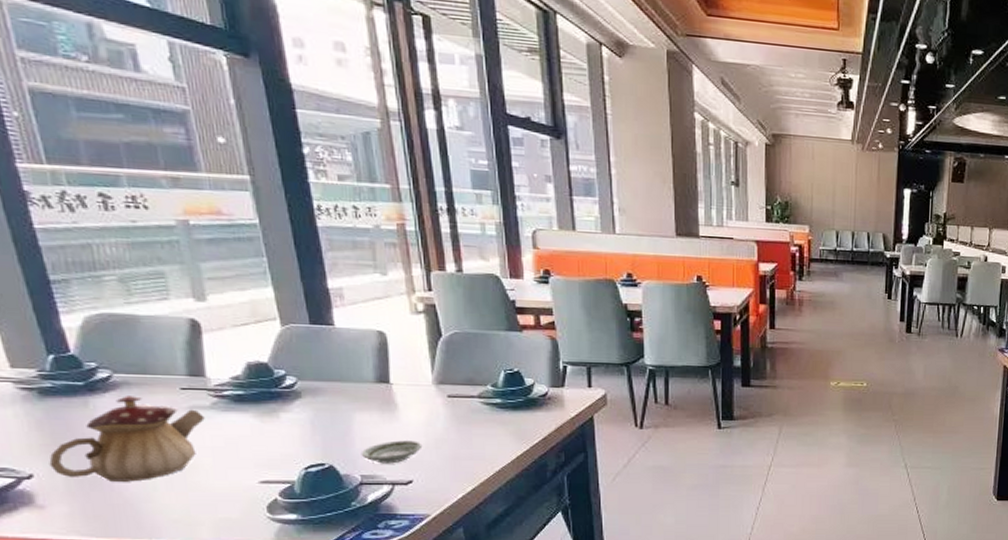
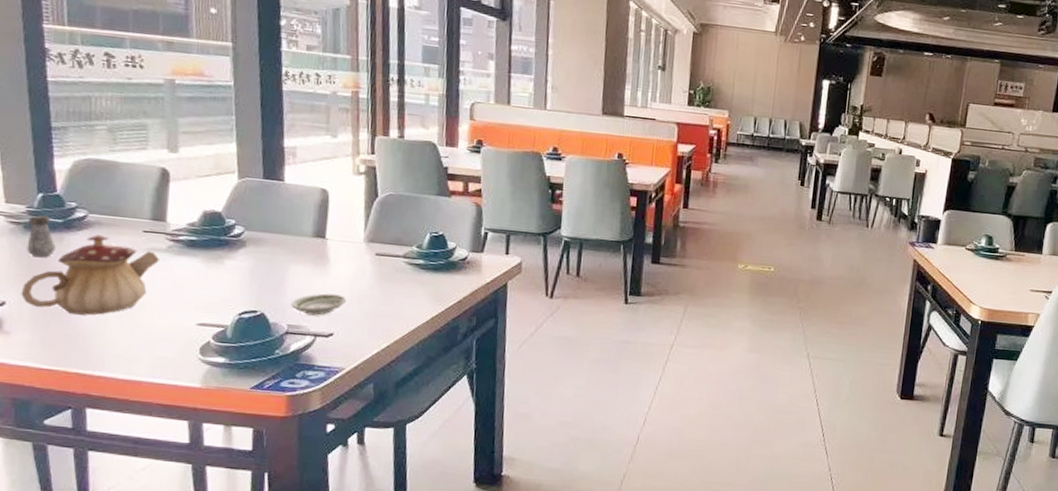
salt shaker: none [42,379,81,425] -> present [26,215,56,258]

